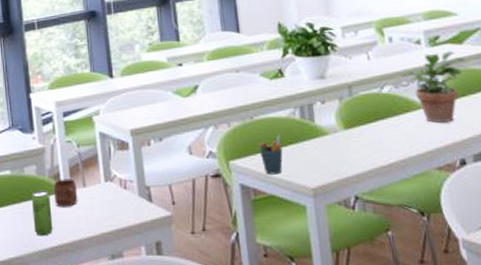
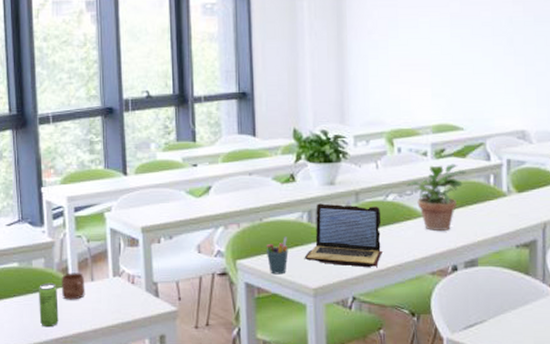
laptop: none [299,98,384,165] -> present [304,203,384,268]

